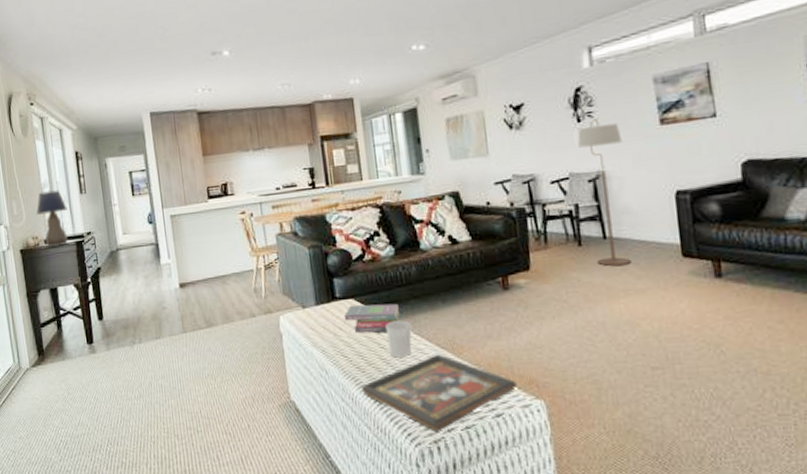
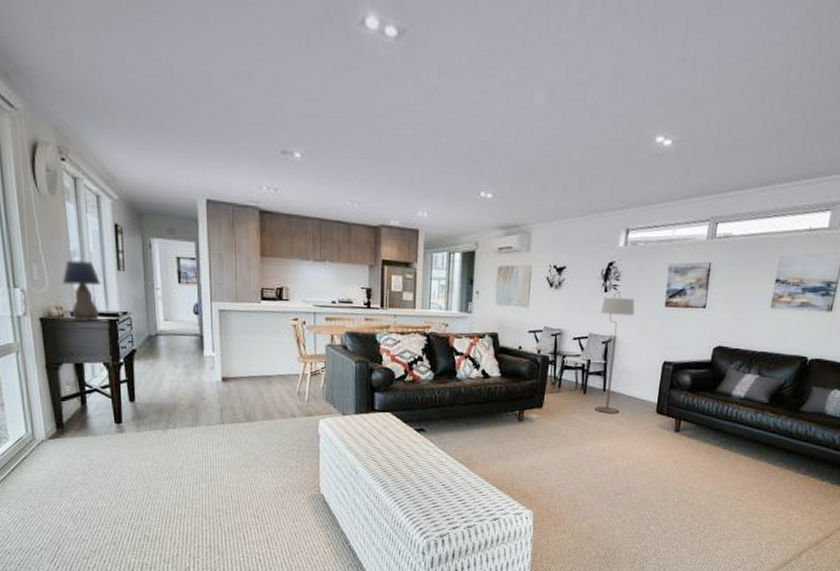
books: present [344,303,400,334] -> none [379,418,429,445]
decorative tray: present [362,354,518,432] -> none [386,467,515,528]
candle holder: present [385,320,412,358] -> none [414,436,437,467]

